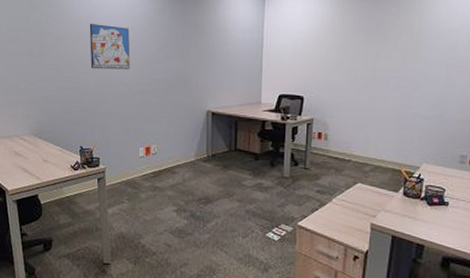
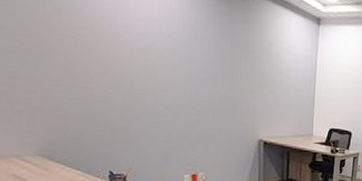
wall art: present [89,23,130,70] -> none [109,22,168,87]

